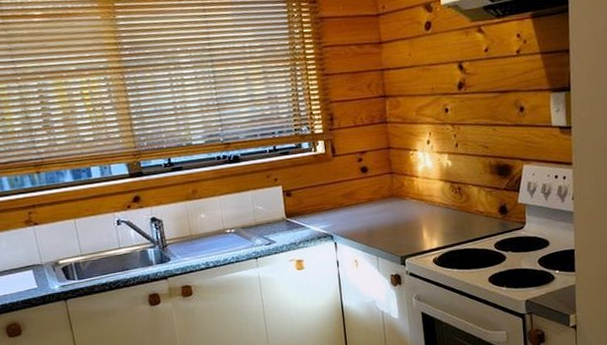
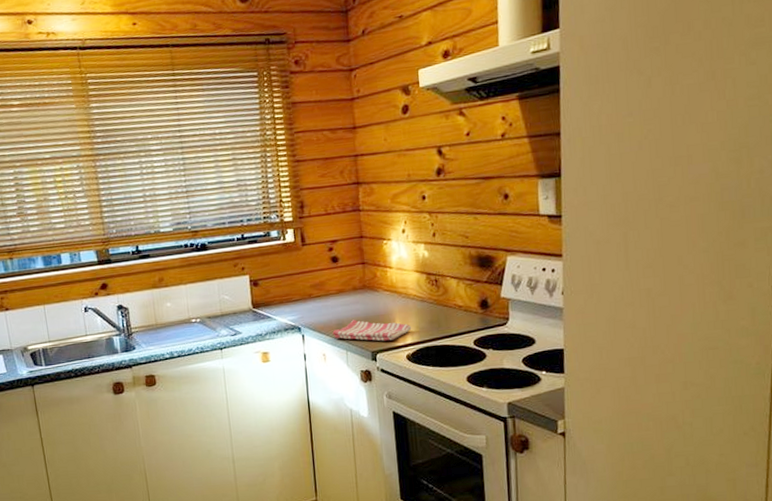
dish towel: none [363,227,438,247] -> present [332,319,412,341]

